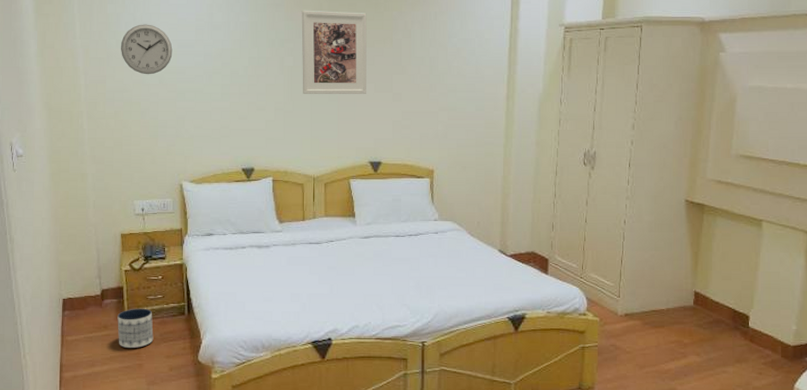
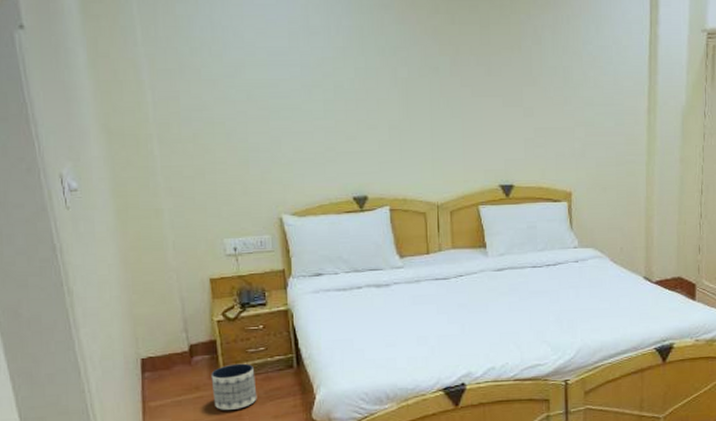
wall clock: present [121,24,173,75] -> none [196,28,262,89]
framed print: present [301,10,367,94] -> none [415,12,494,110]

